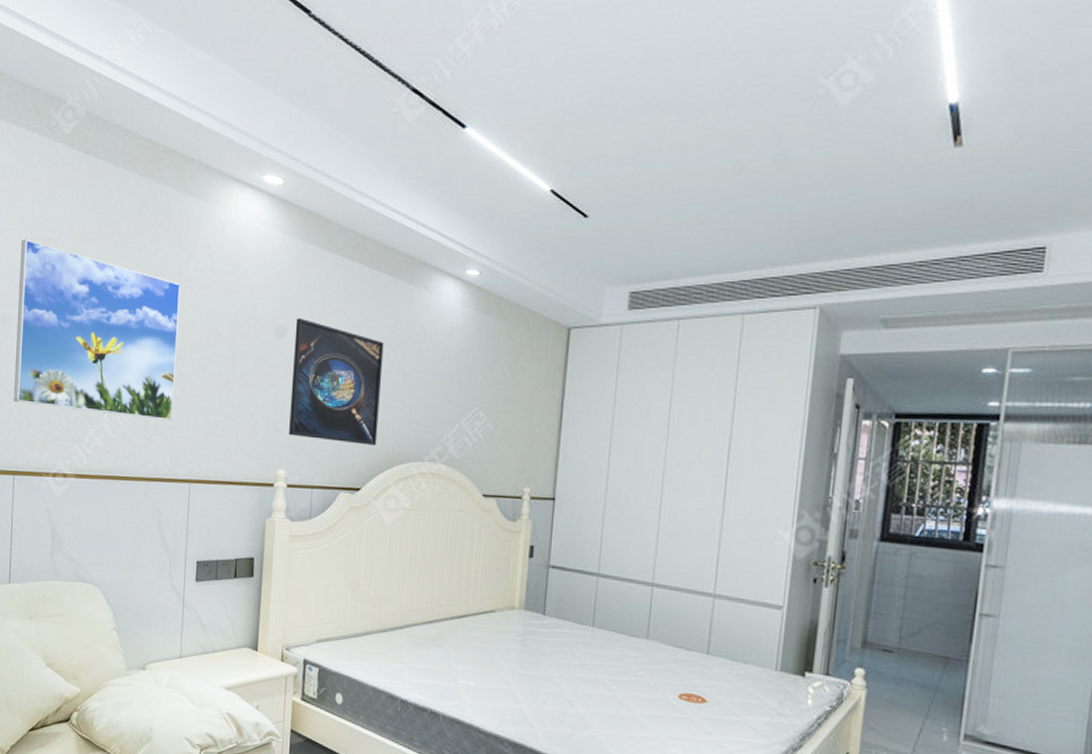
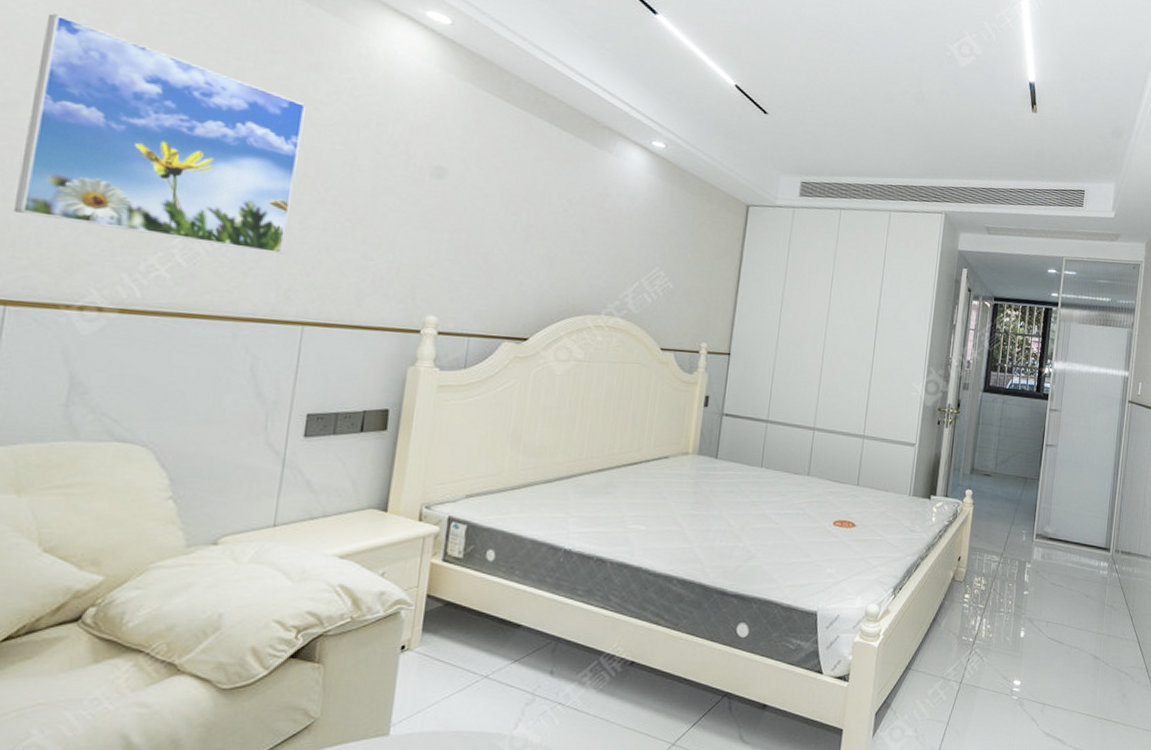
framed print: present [288,317,384,445] -> none [442,161,562,297]

